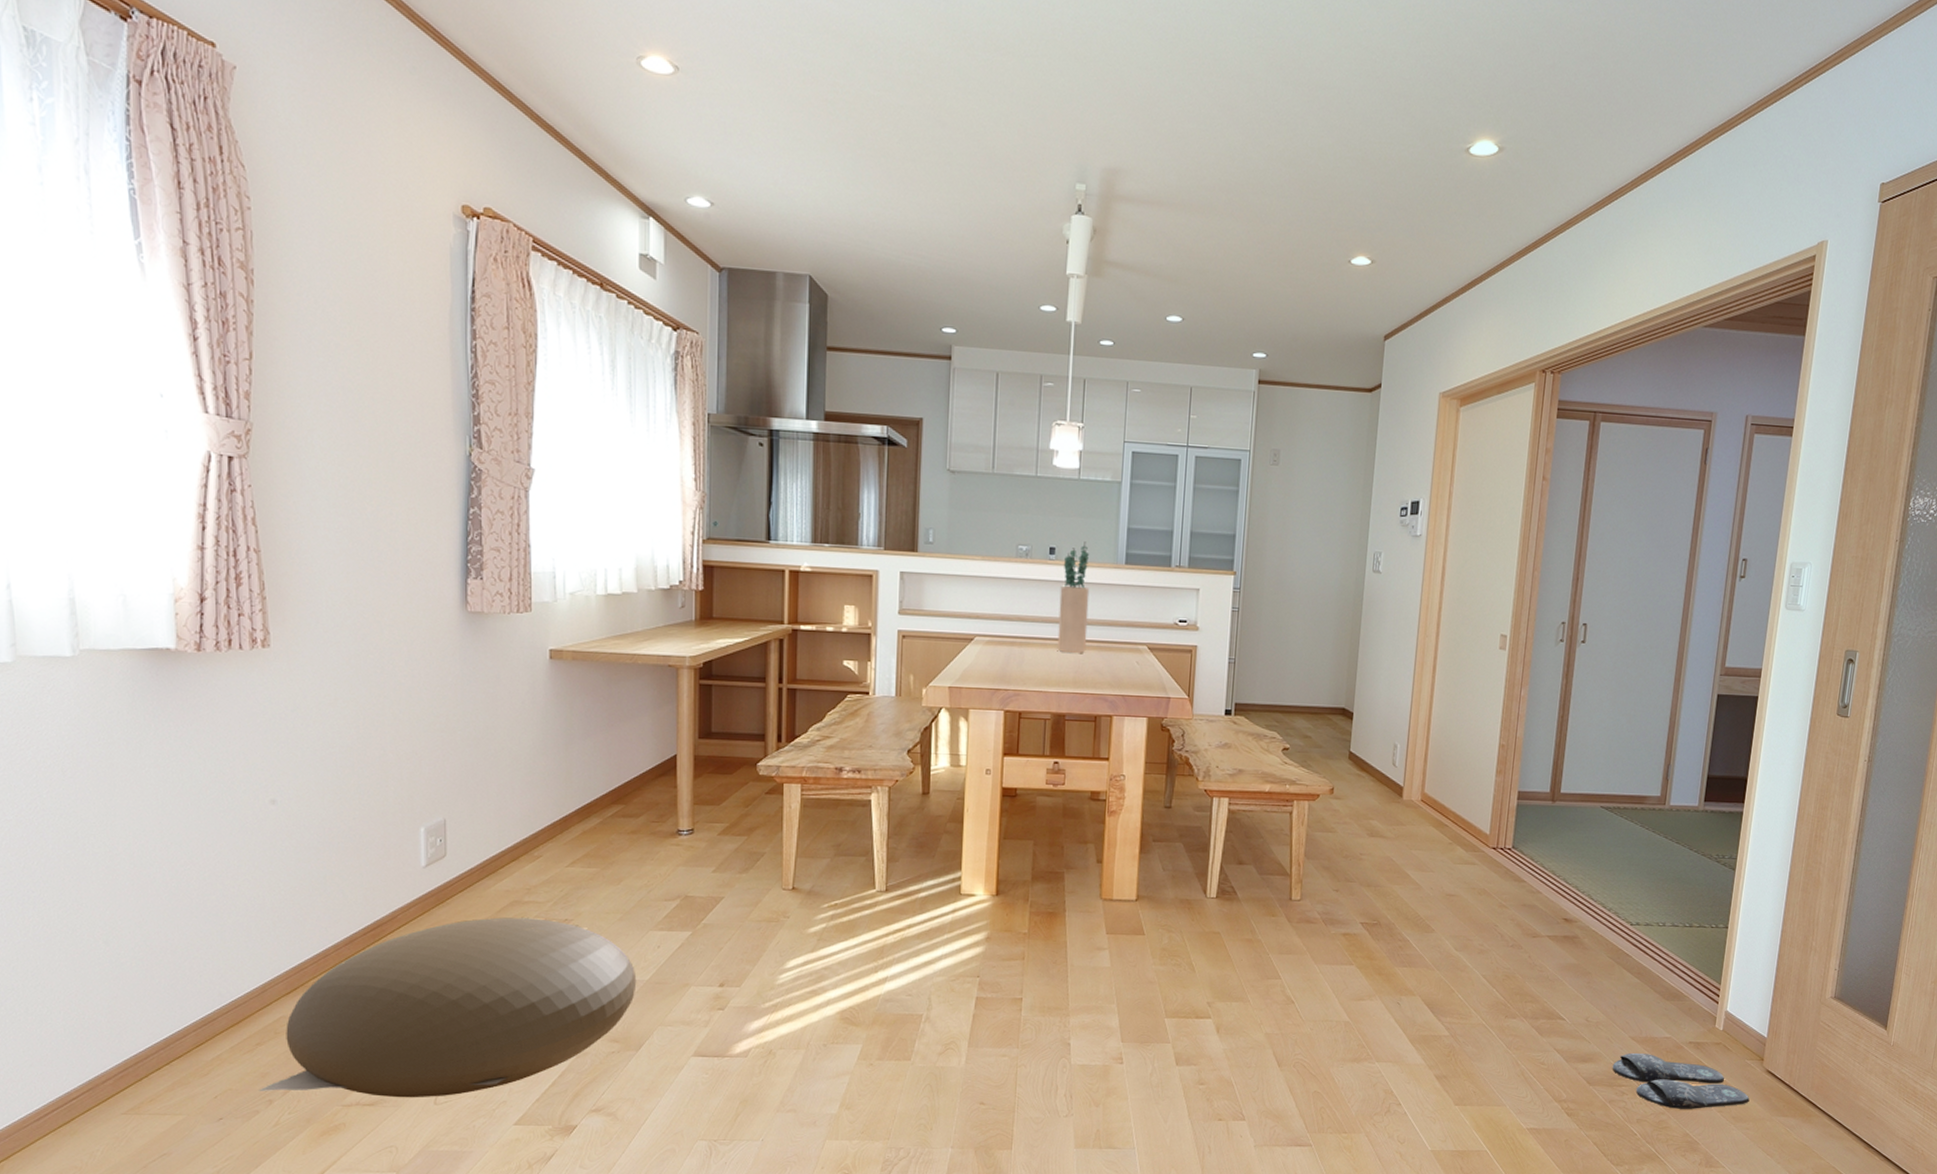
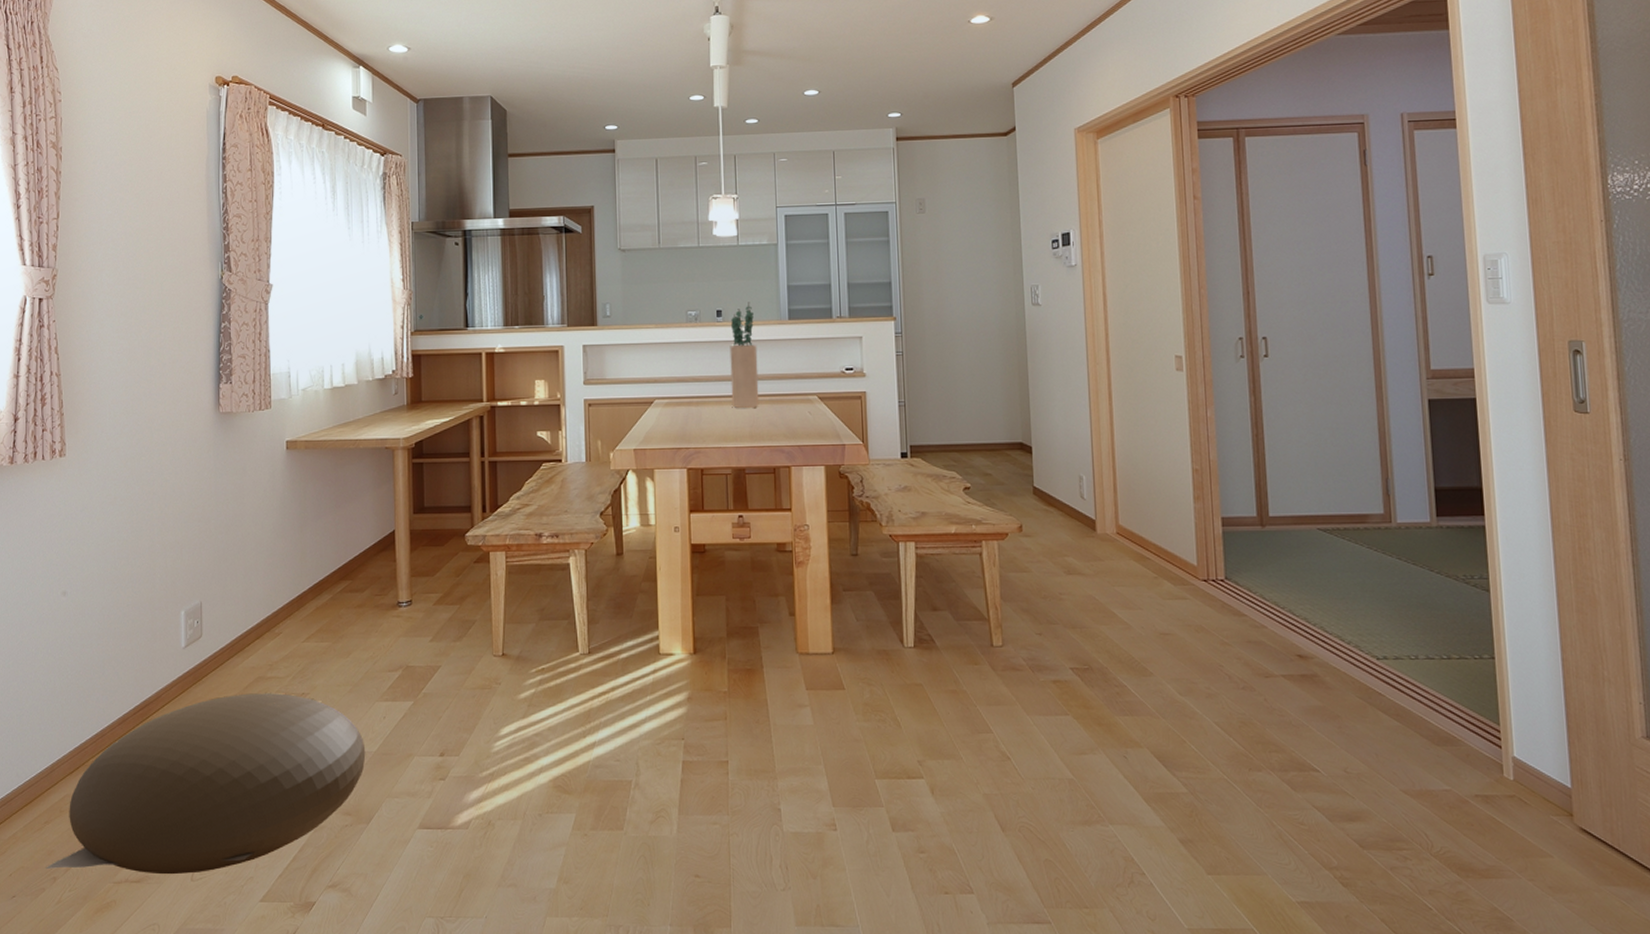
slippers: present [1612,1052,1750,1109] -> none [1386,809,1566,877]

